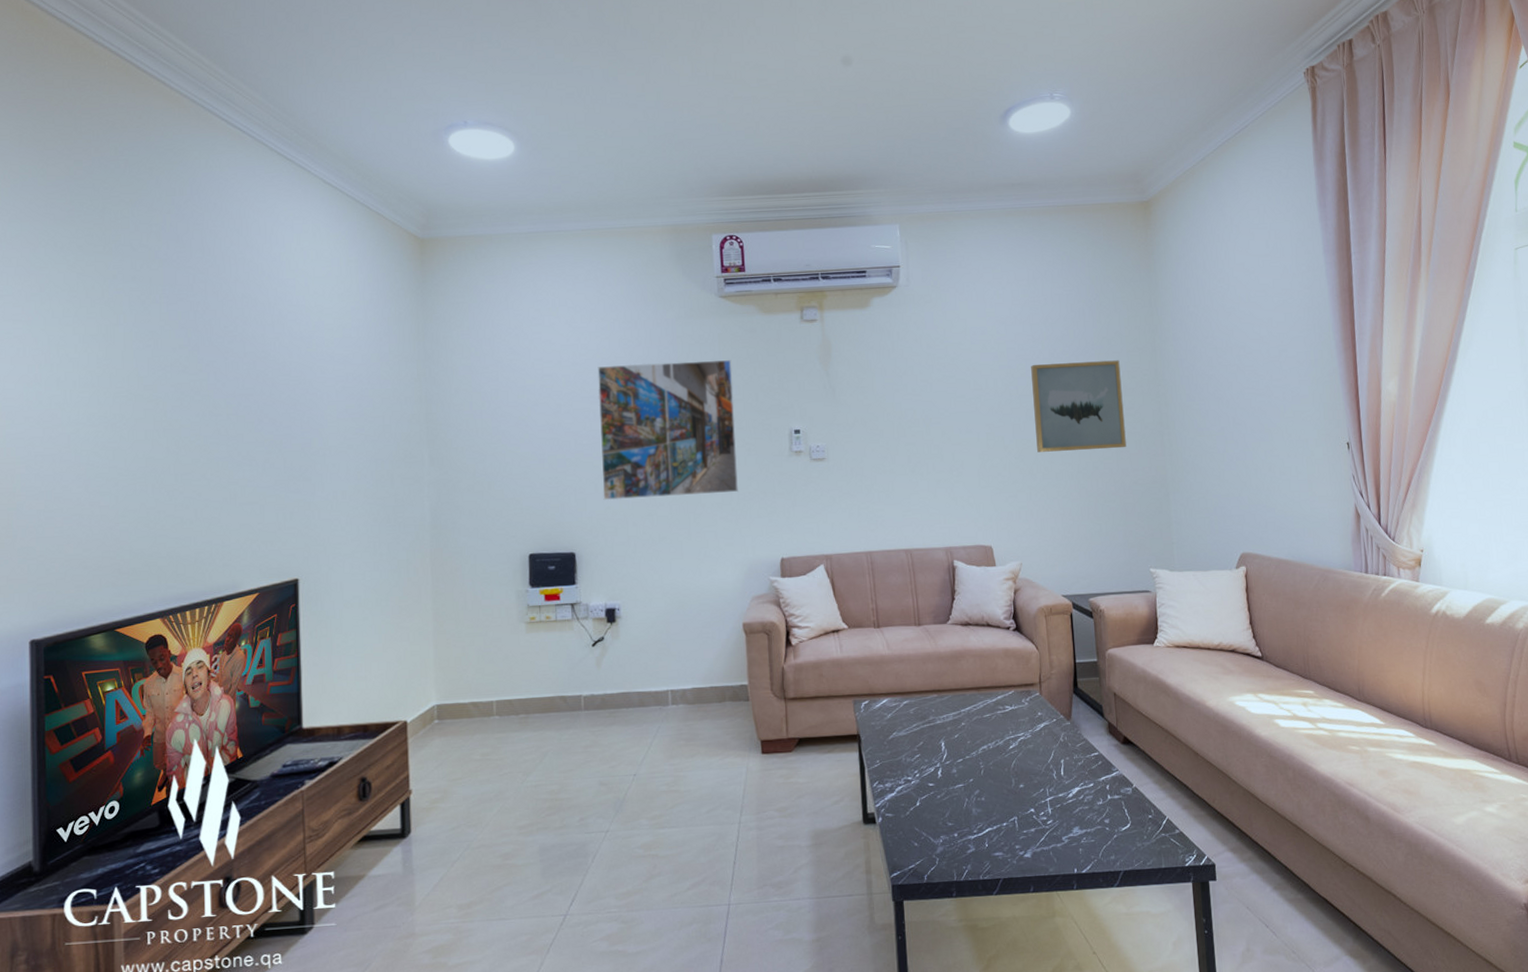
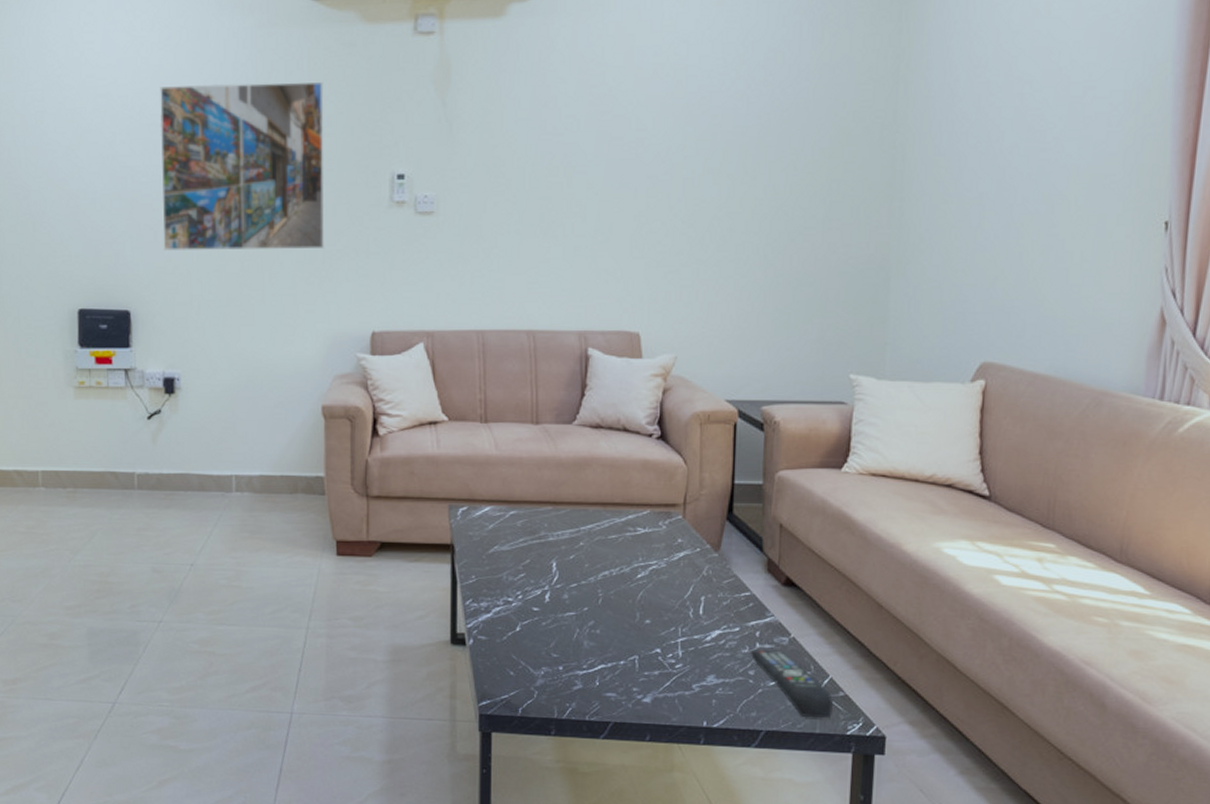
wall art: present [1031,360,1126,452] -> none [713,95,844,216]
remote control: none [1104,799,1173,855] -> present [751,649,833,718]

